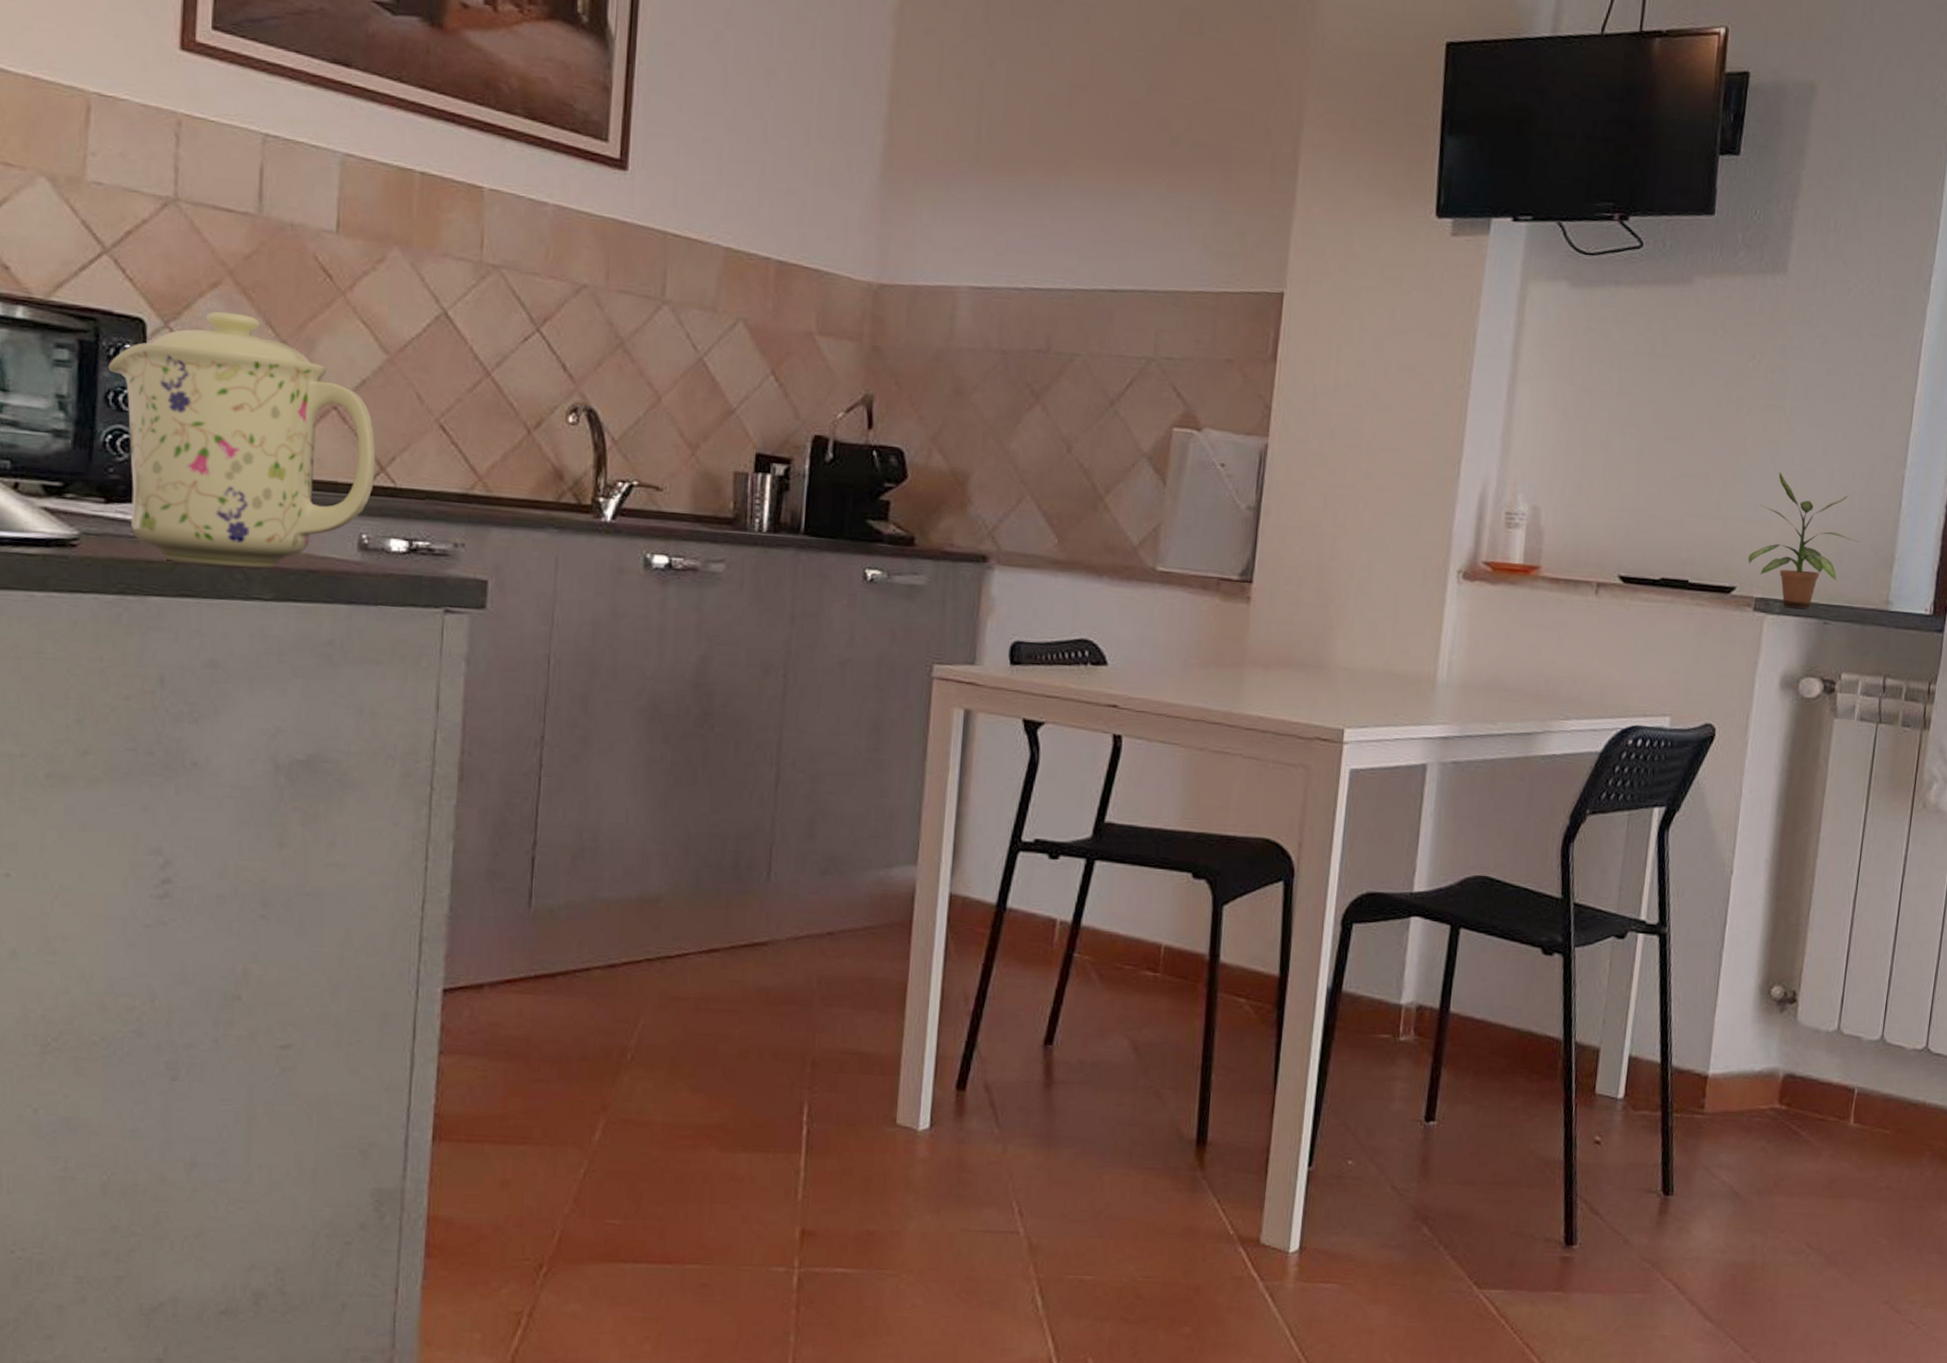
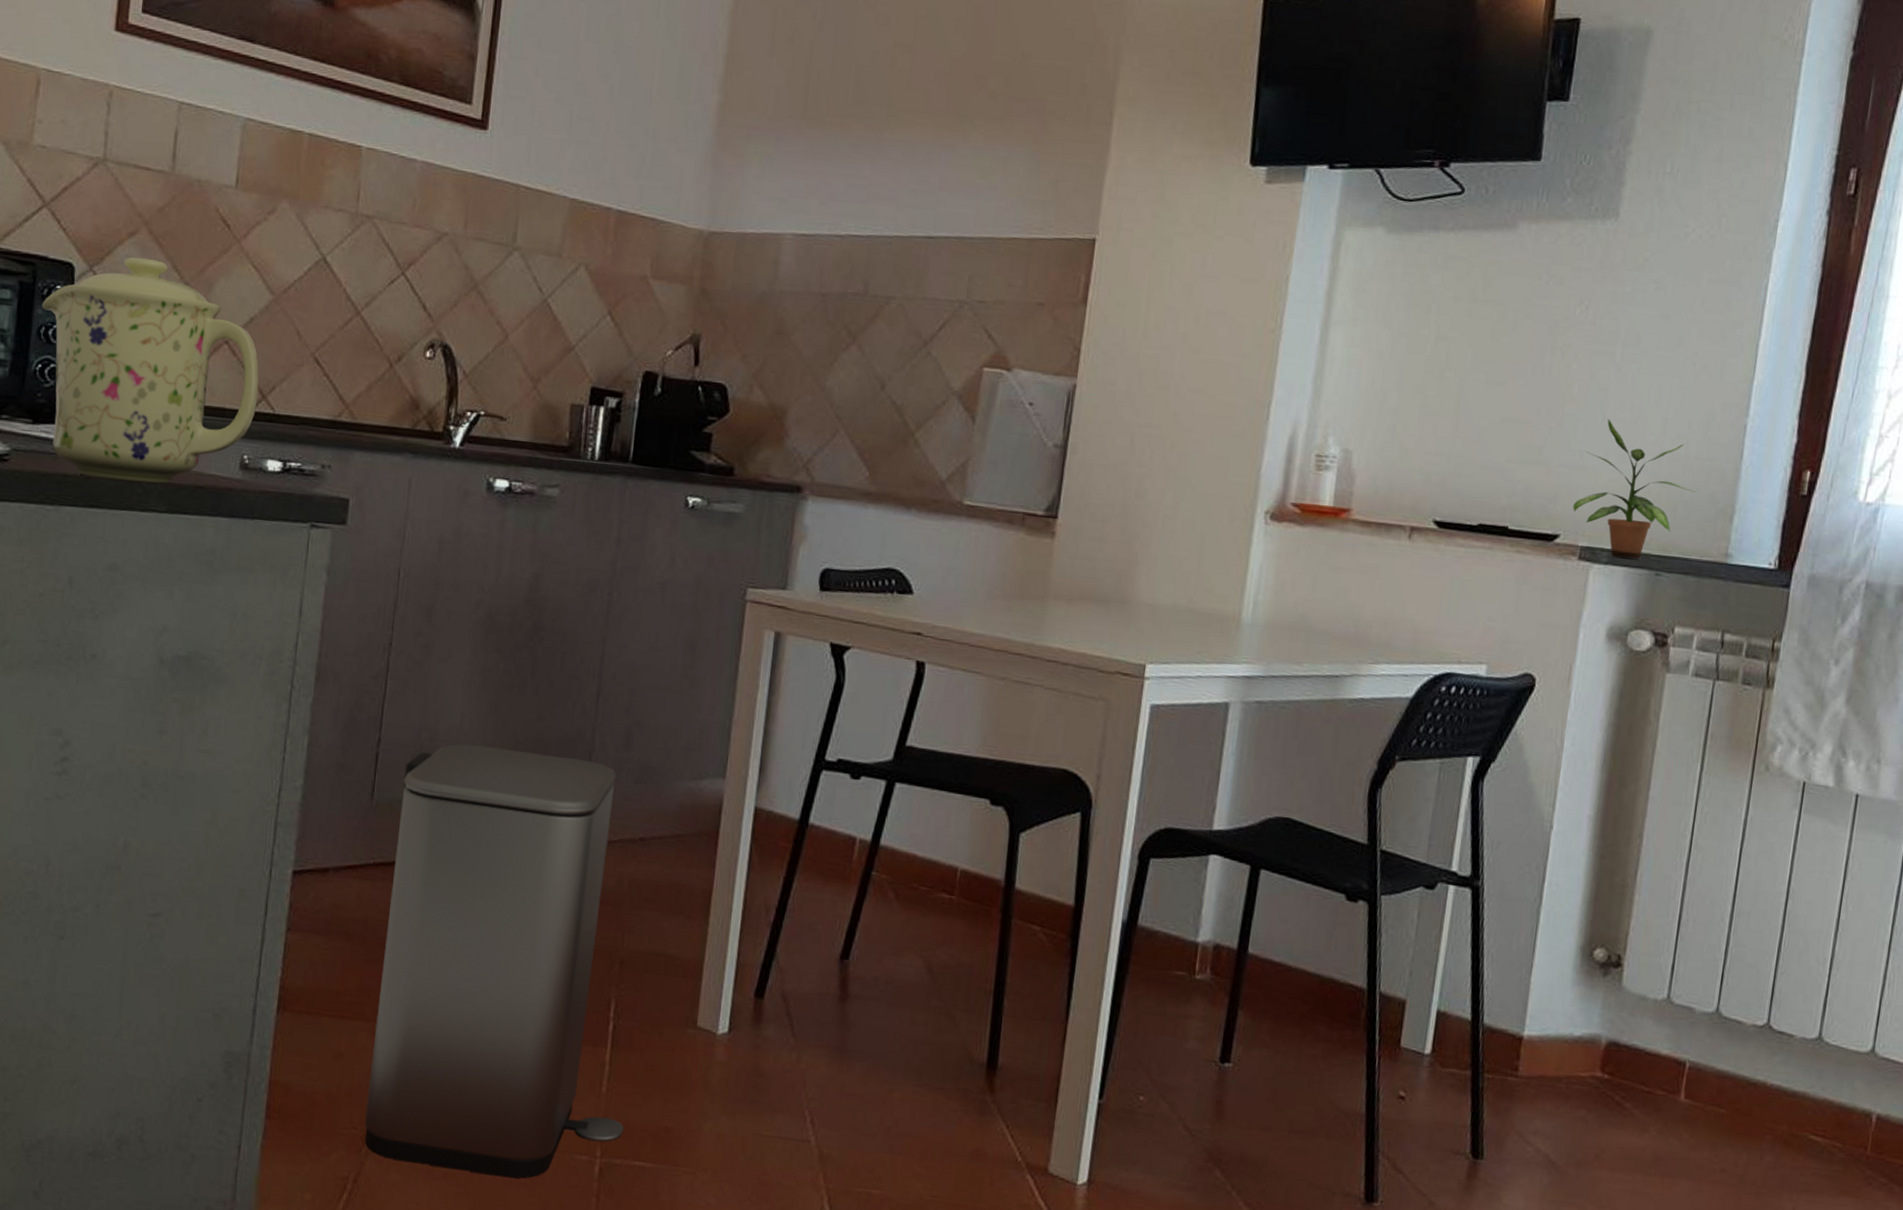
pedal bin: none [538,842,823,1296] -> present [364,744,624,1178]

